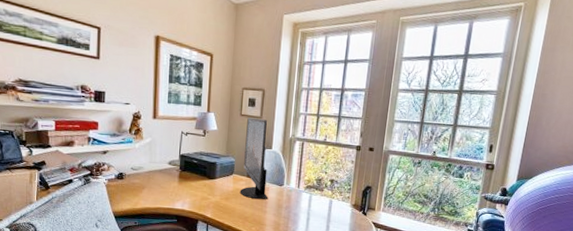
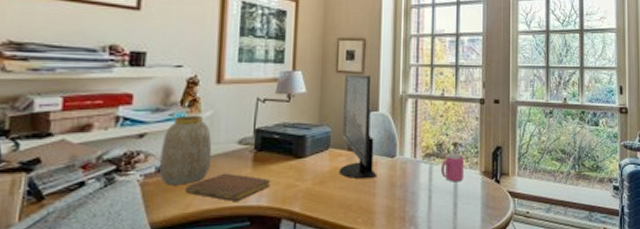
vase: none [118,140,151,189] -> present [160,116,212,186]
notebook: none [134,184,191,205] -> present [185,173,271,203]
mug: none [318,188,338,210] -> present [440,154,464,182]

